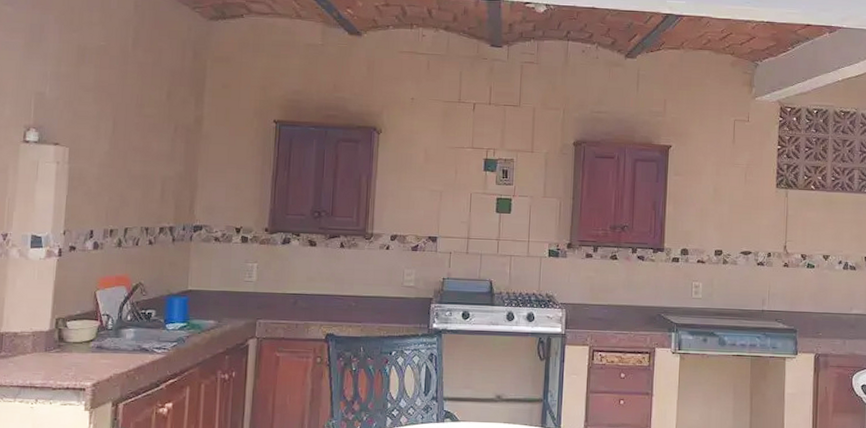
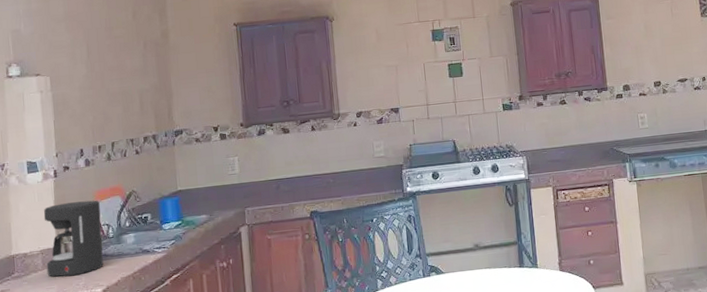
coffee maker: none [36,285,103,365] -> present [43,200,104,277]

